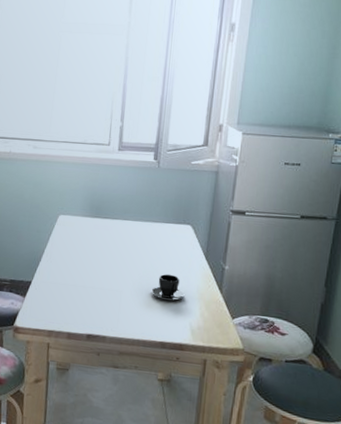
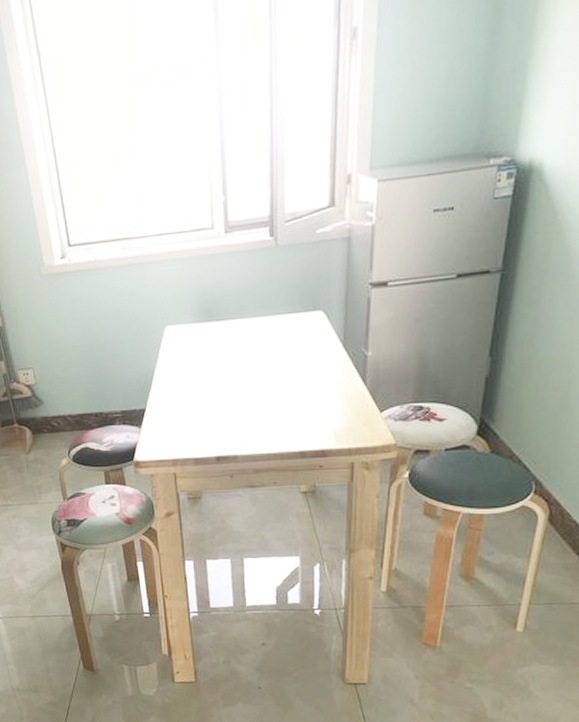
teacup: present [151,274,185,301] -> none [283,374,323,404]

